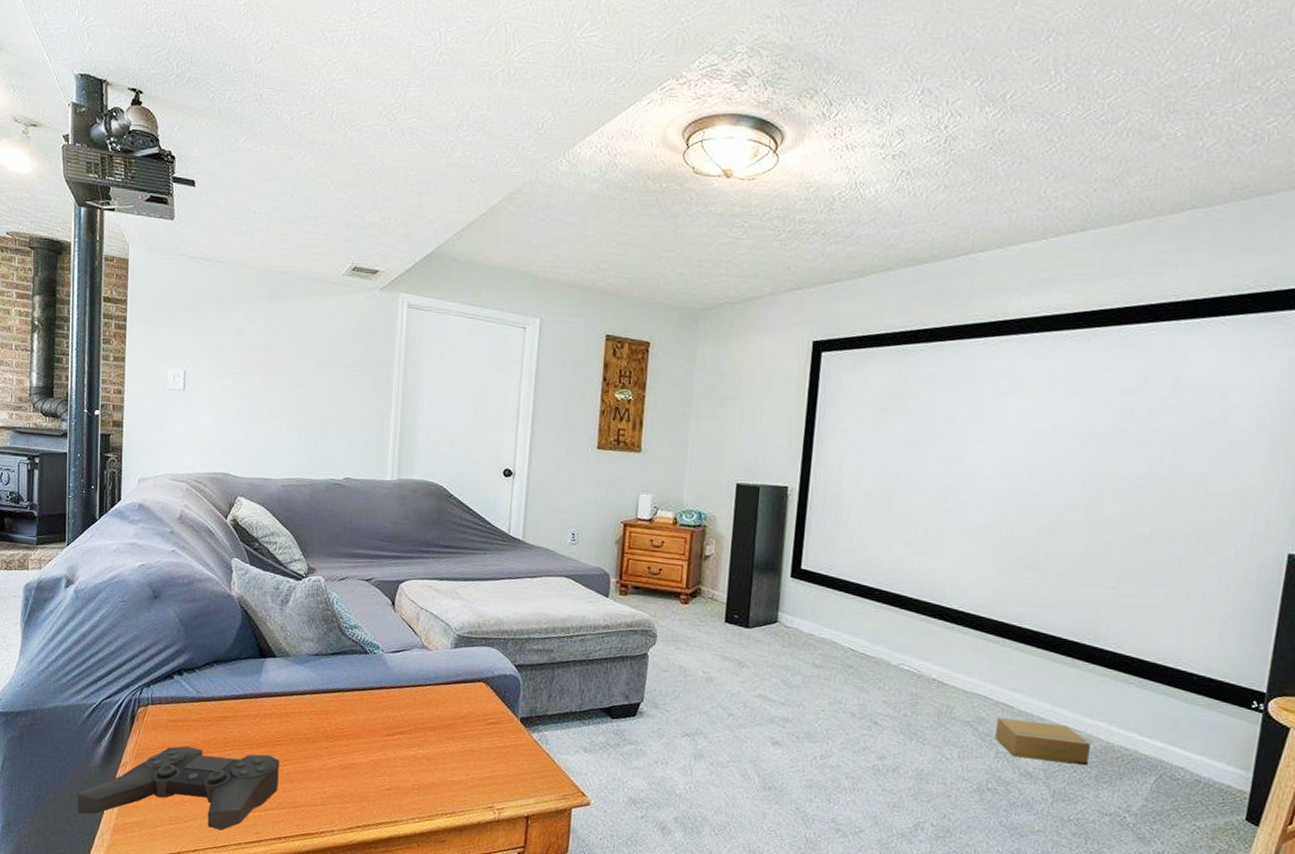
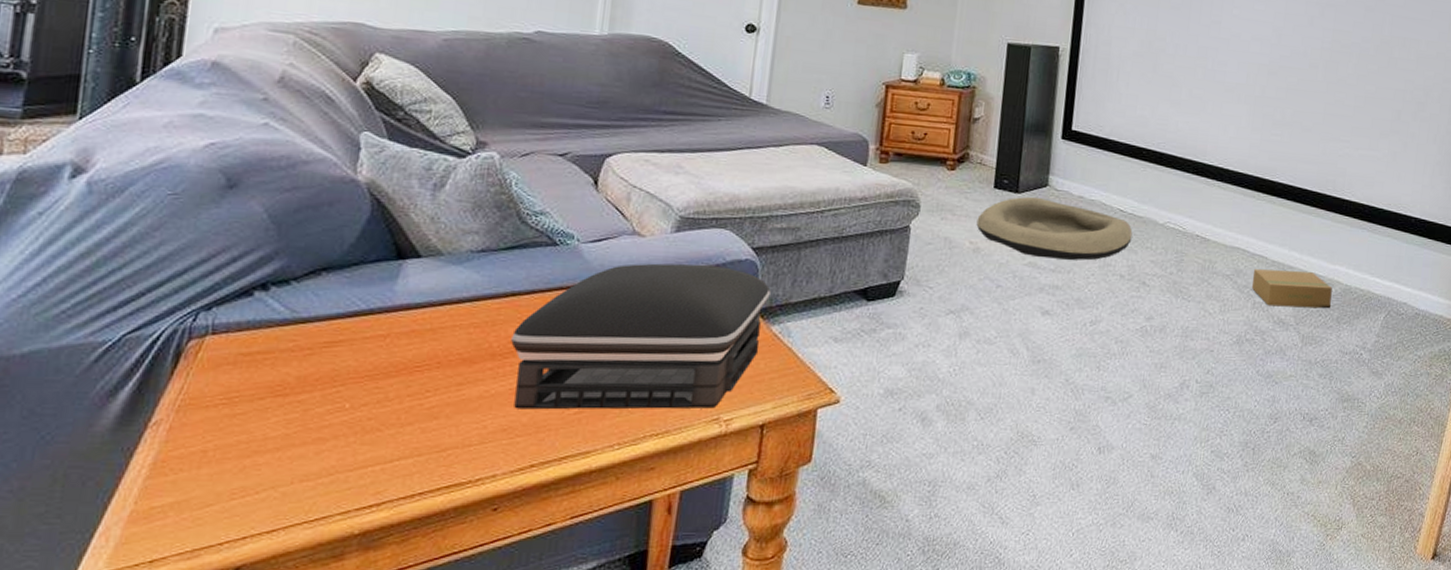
game controller: present [77,745,280,831] -> none [63,386,419,505]
wireless router: none [339,672,531,798] -> present [511,263,771,410]
dog bed: none [709,632,864,697] -> present [976,196,1133,260]

